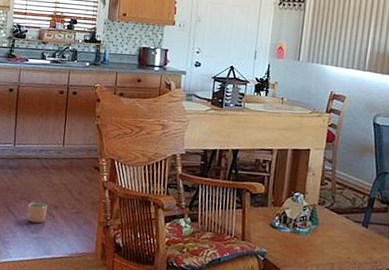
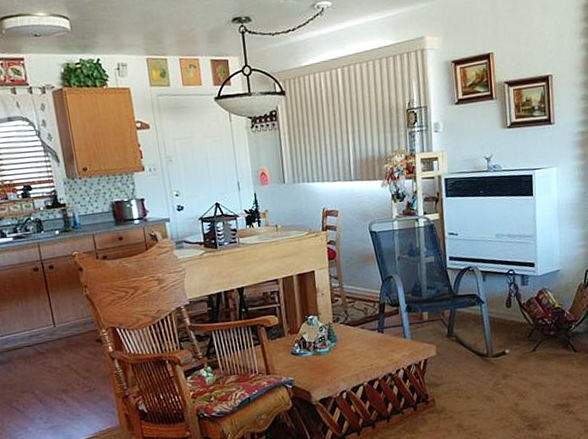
planter: present [27,202,47,223] -> none [32,390,57,414]

